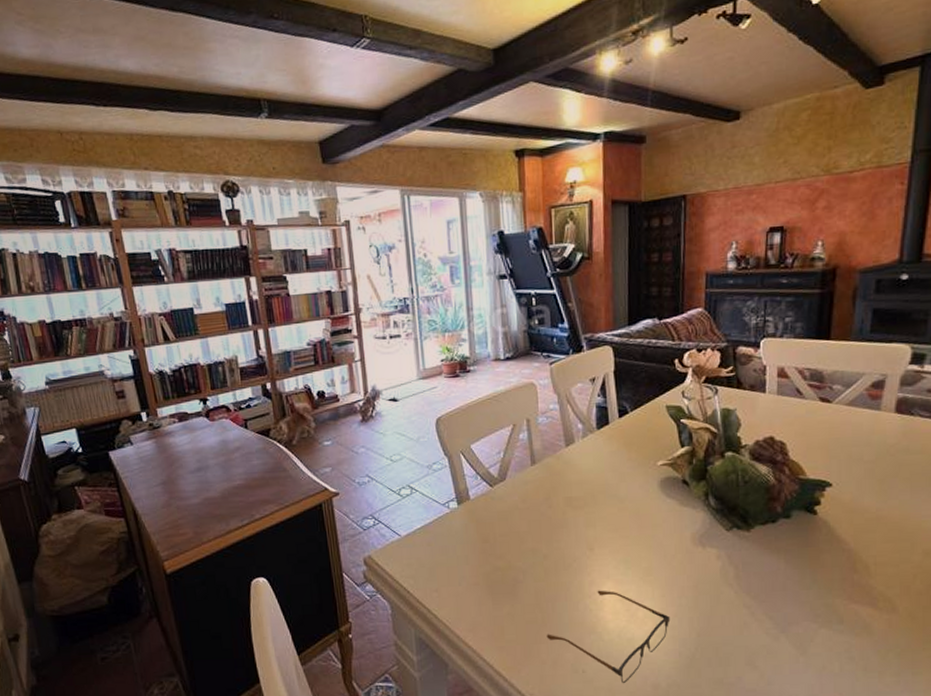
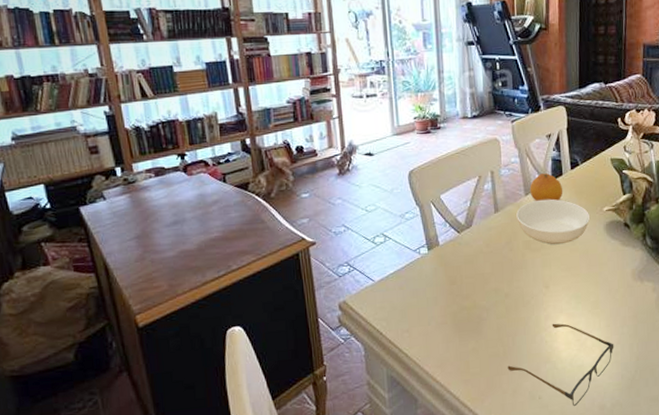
bowl: none [556,450,642,503] -> present [516,199,591,245]
fruit: none [571,421,610,453] -> present [530,173,563,201]

